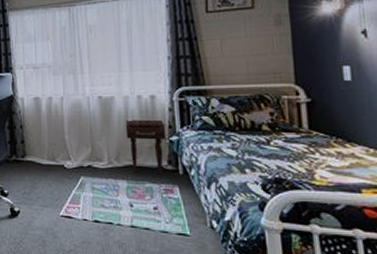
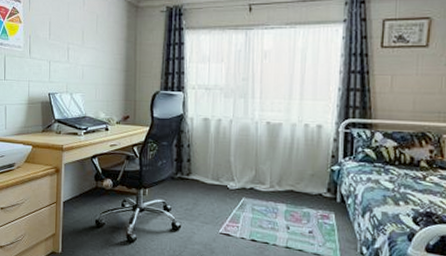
nightstand: present [125,119,166,175] -> none [289,147,329,201]

